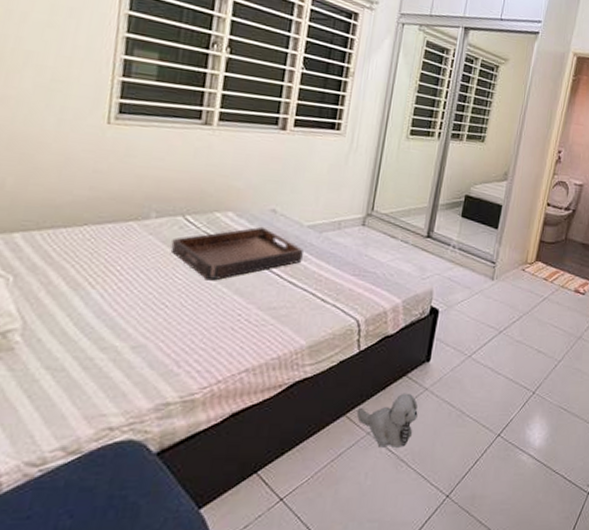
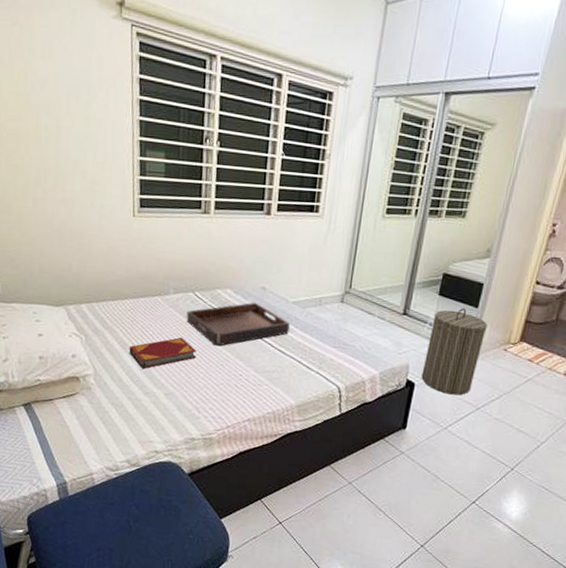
hardback book: none [82,271,182,317] -> present [129,337,197,369]
plush toy: present [356,393,418,448] -> none [339,453,395,499]
laundry hamper: none [445,229,507,320] -> present [421,307,488,396]

